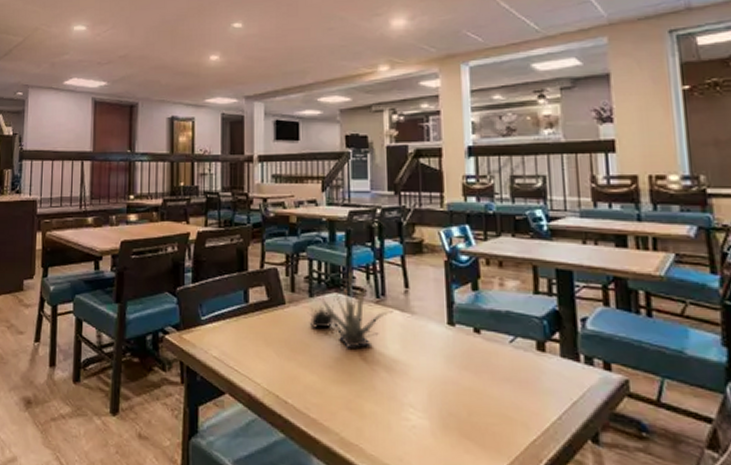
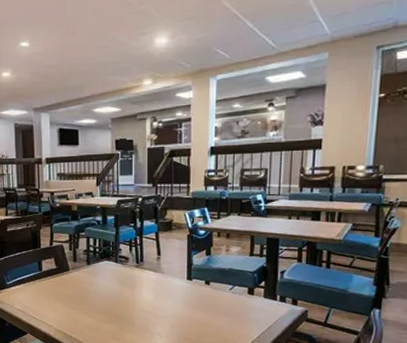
succulent plant: present [307,272,393,349] -> none [86,246,148,300]

